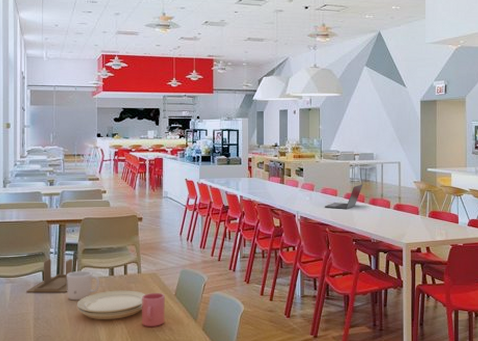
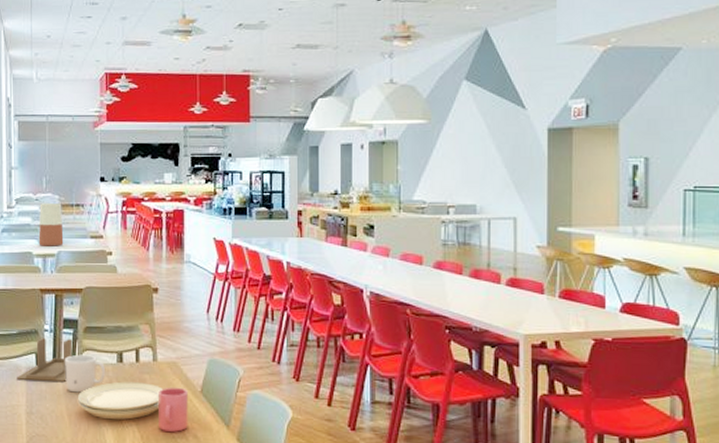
vase: none [46,154,67,187] -> present [38,203,64,247]
laptop: present [324,184,363,210] -> none [404,248,461,285]

